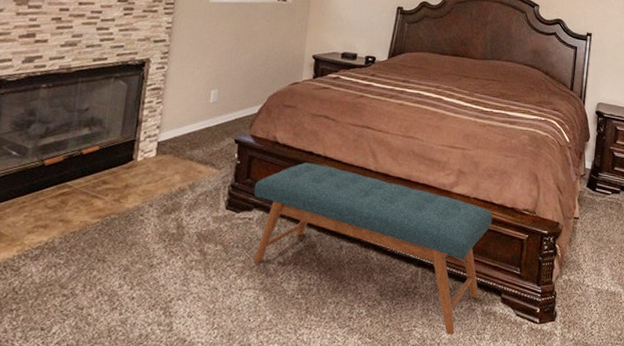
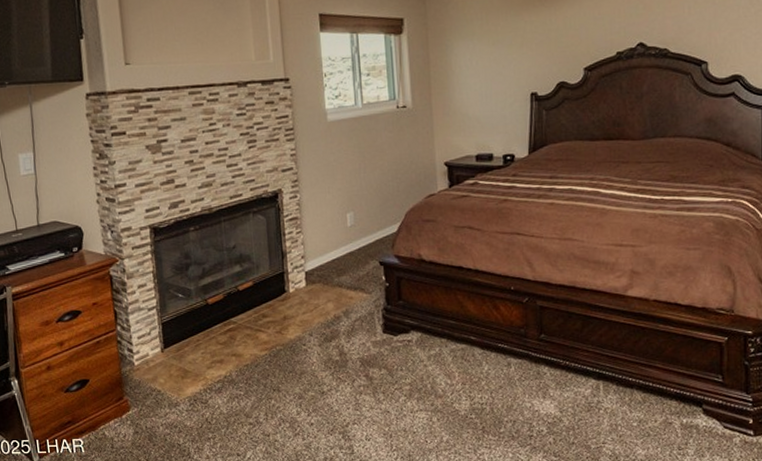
bench: present [253,162,493,335] -> none [407,278,681,451]

